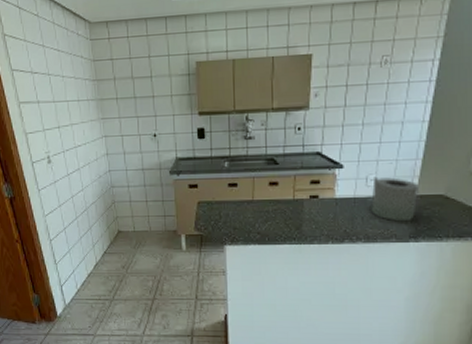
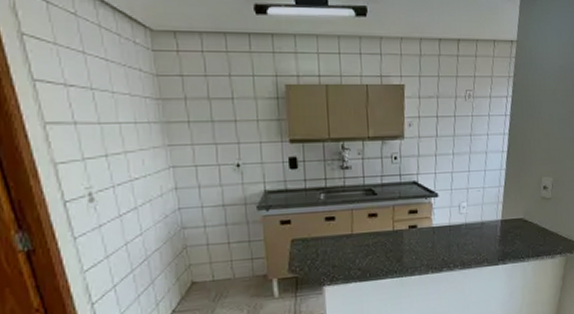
toilet paper roll: present [371,176,418,222] -> none [464,204,503,246]

